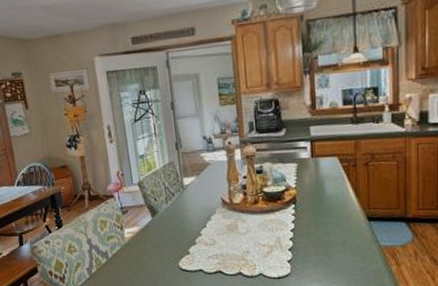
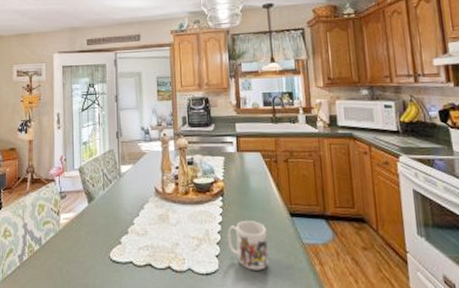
mug: none [299,227,343,273] -> present [227,221,269,270]

